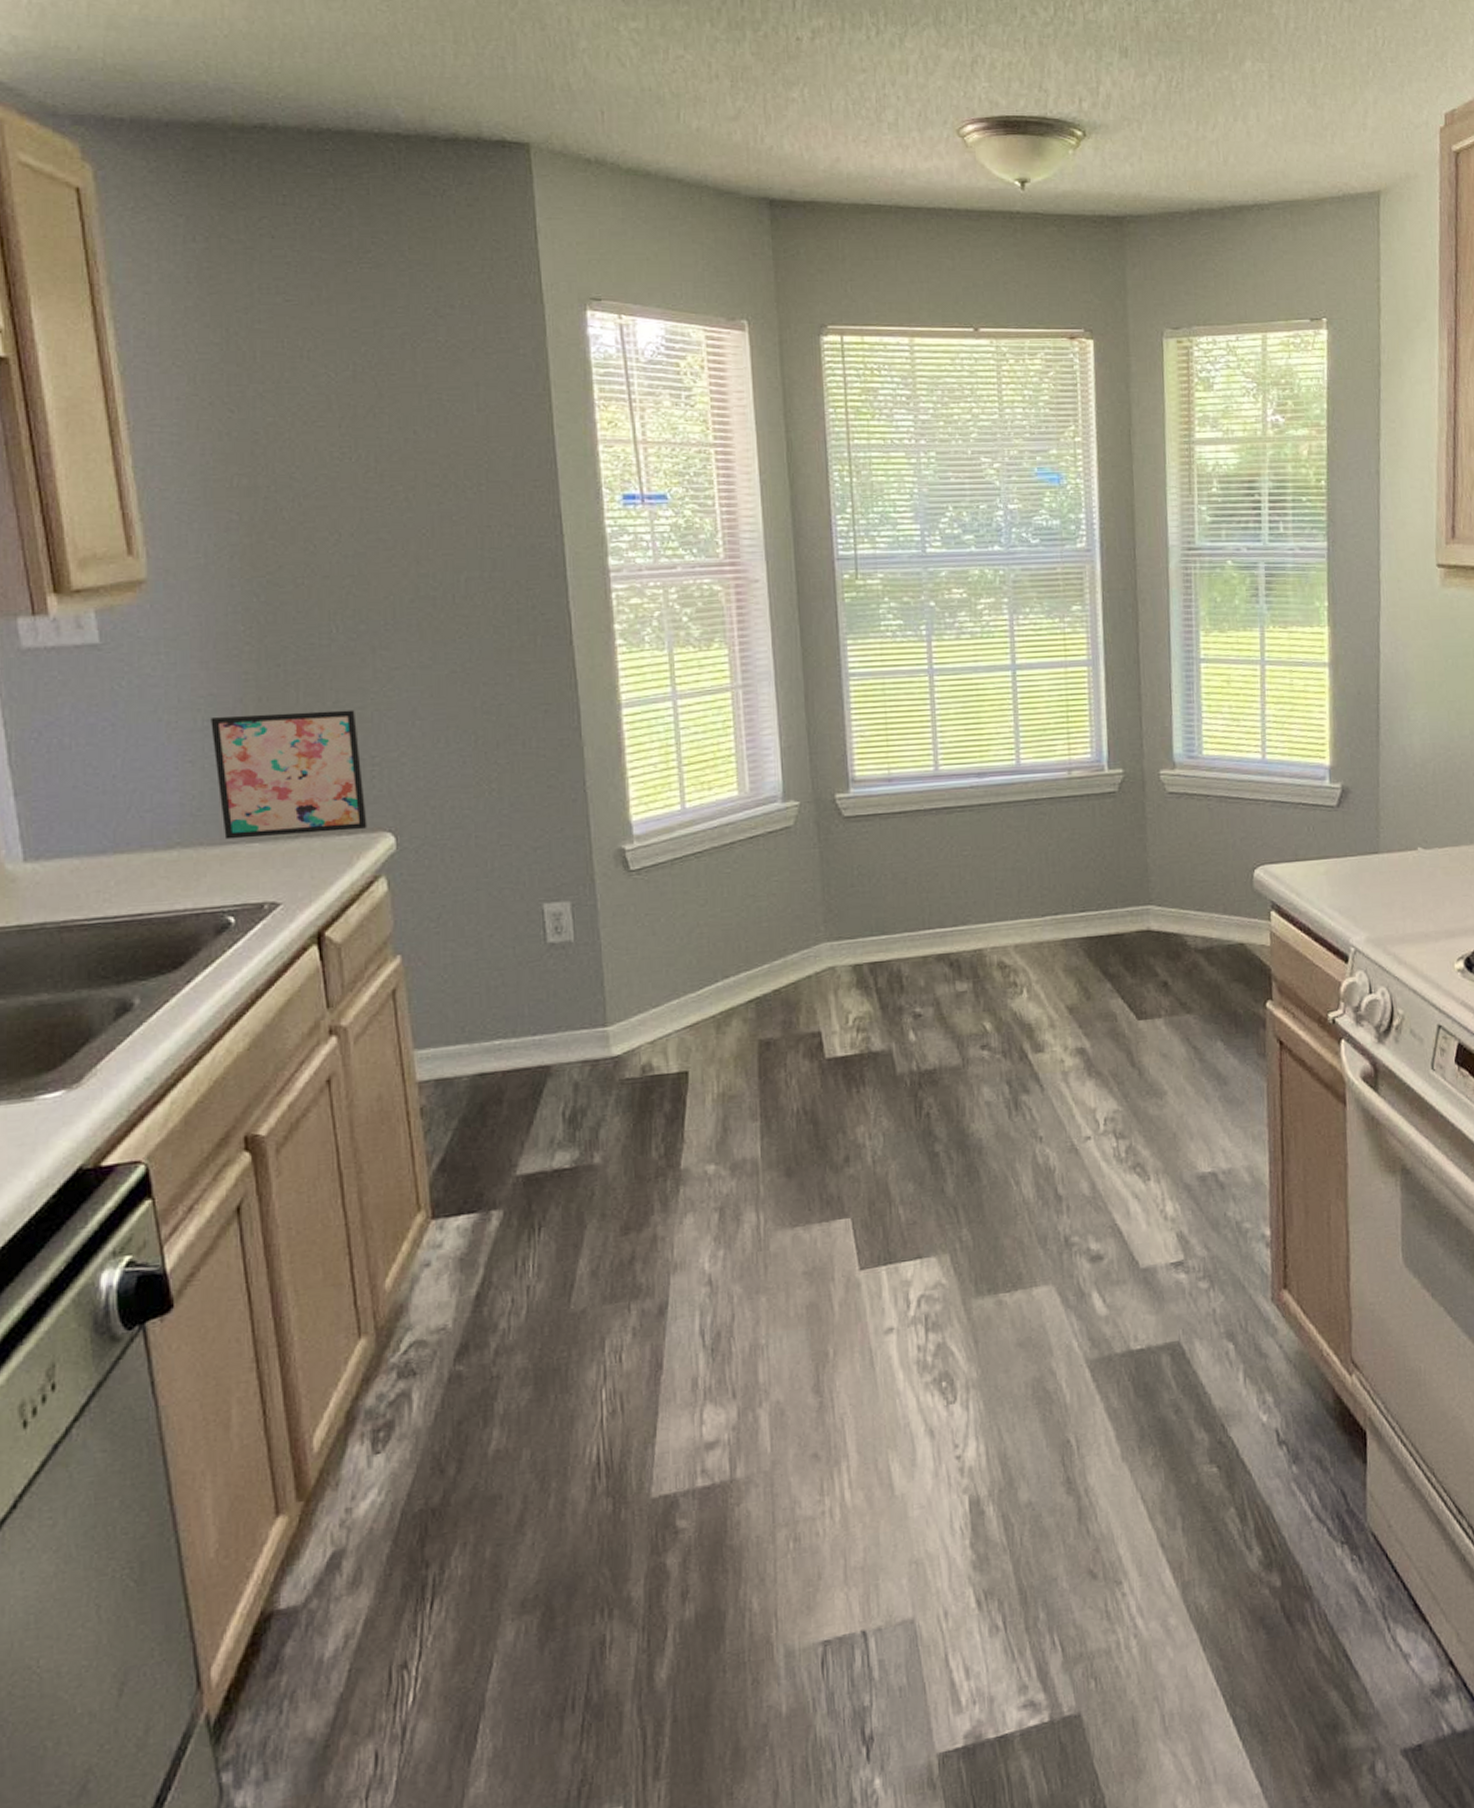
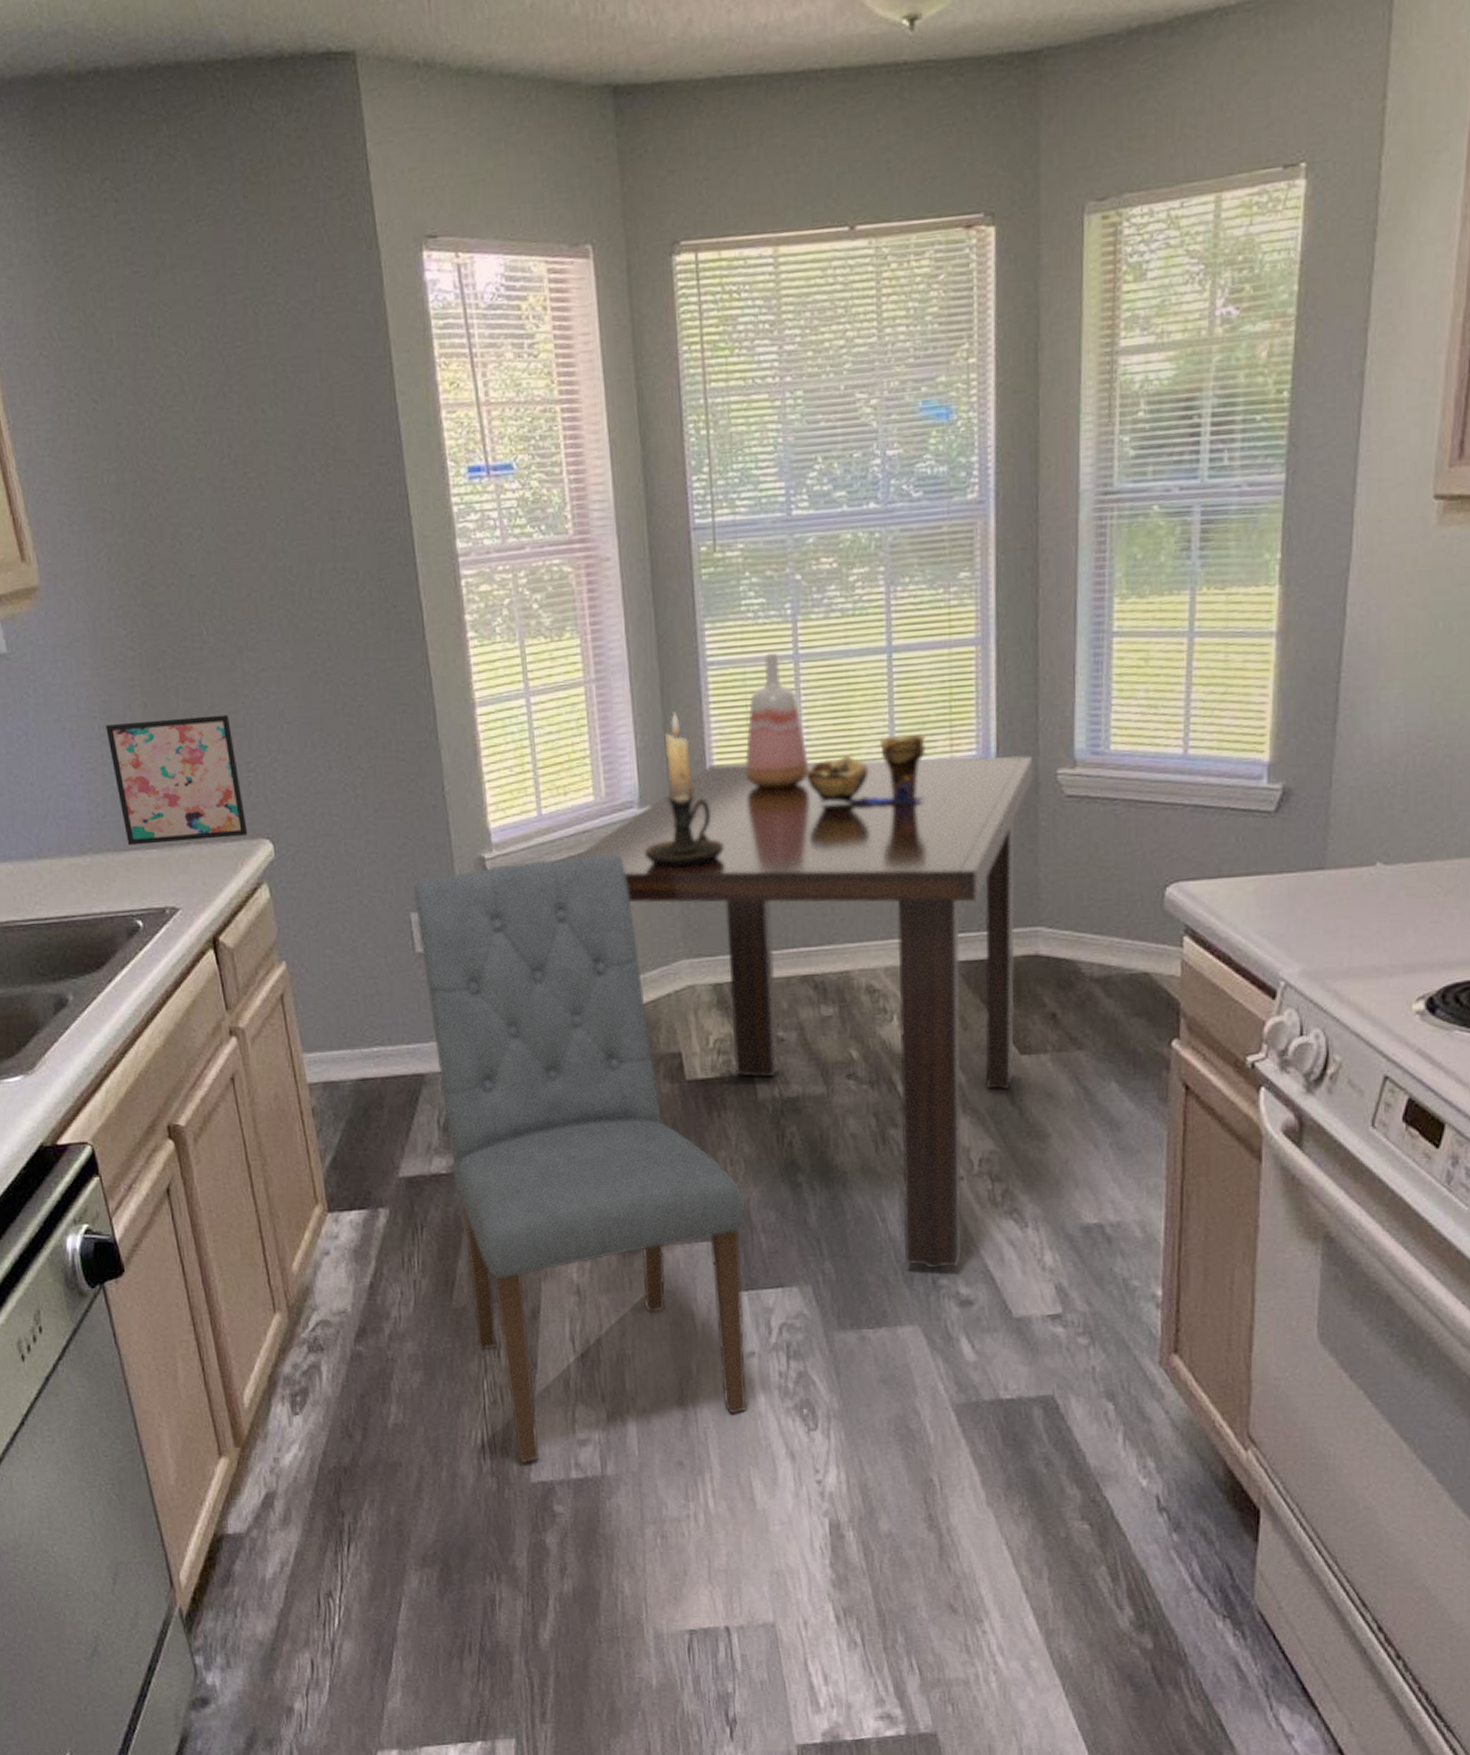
dining chair: none [547,845,885,1478] -> present [413,854,746,1464]
dining table: none [716,758,1140,1227] -> present [573,755,1034,1269]
candle holder: none [788,716,864,858] -> present [645,712,724,869]
vase: none [884,667,944,786] -> present [745,652,810,789]
decorative bowl: none [941,738,1047,800] -> present [807,733,926,805]

